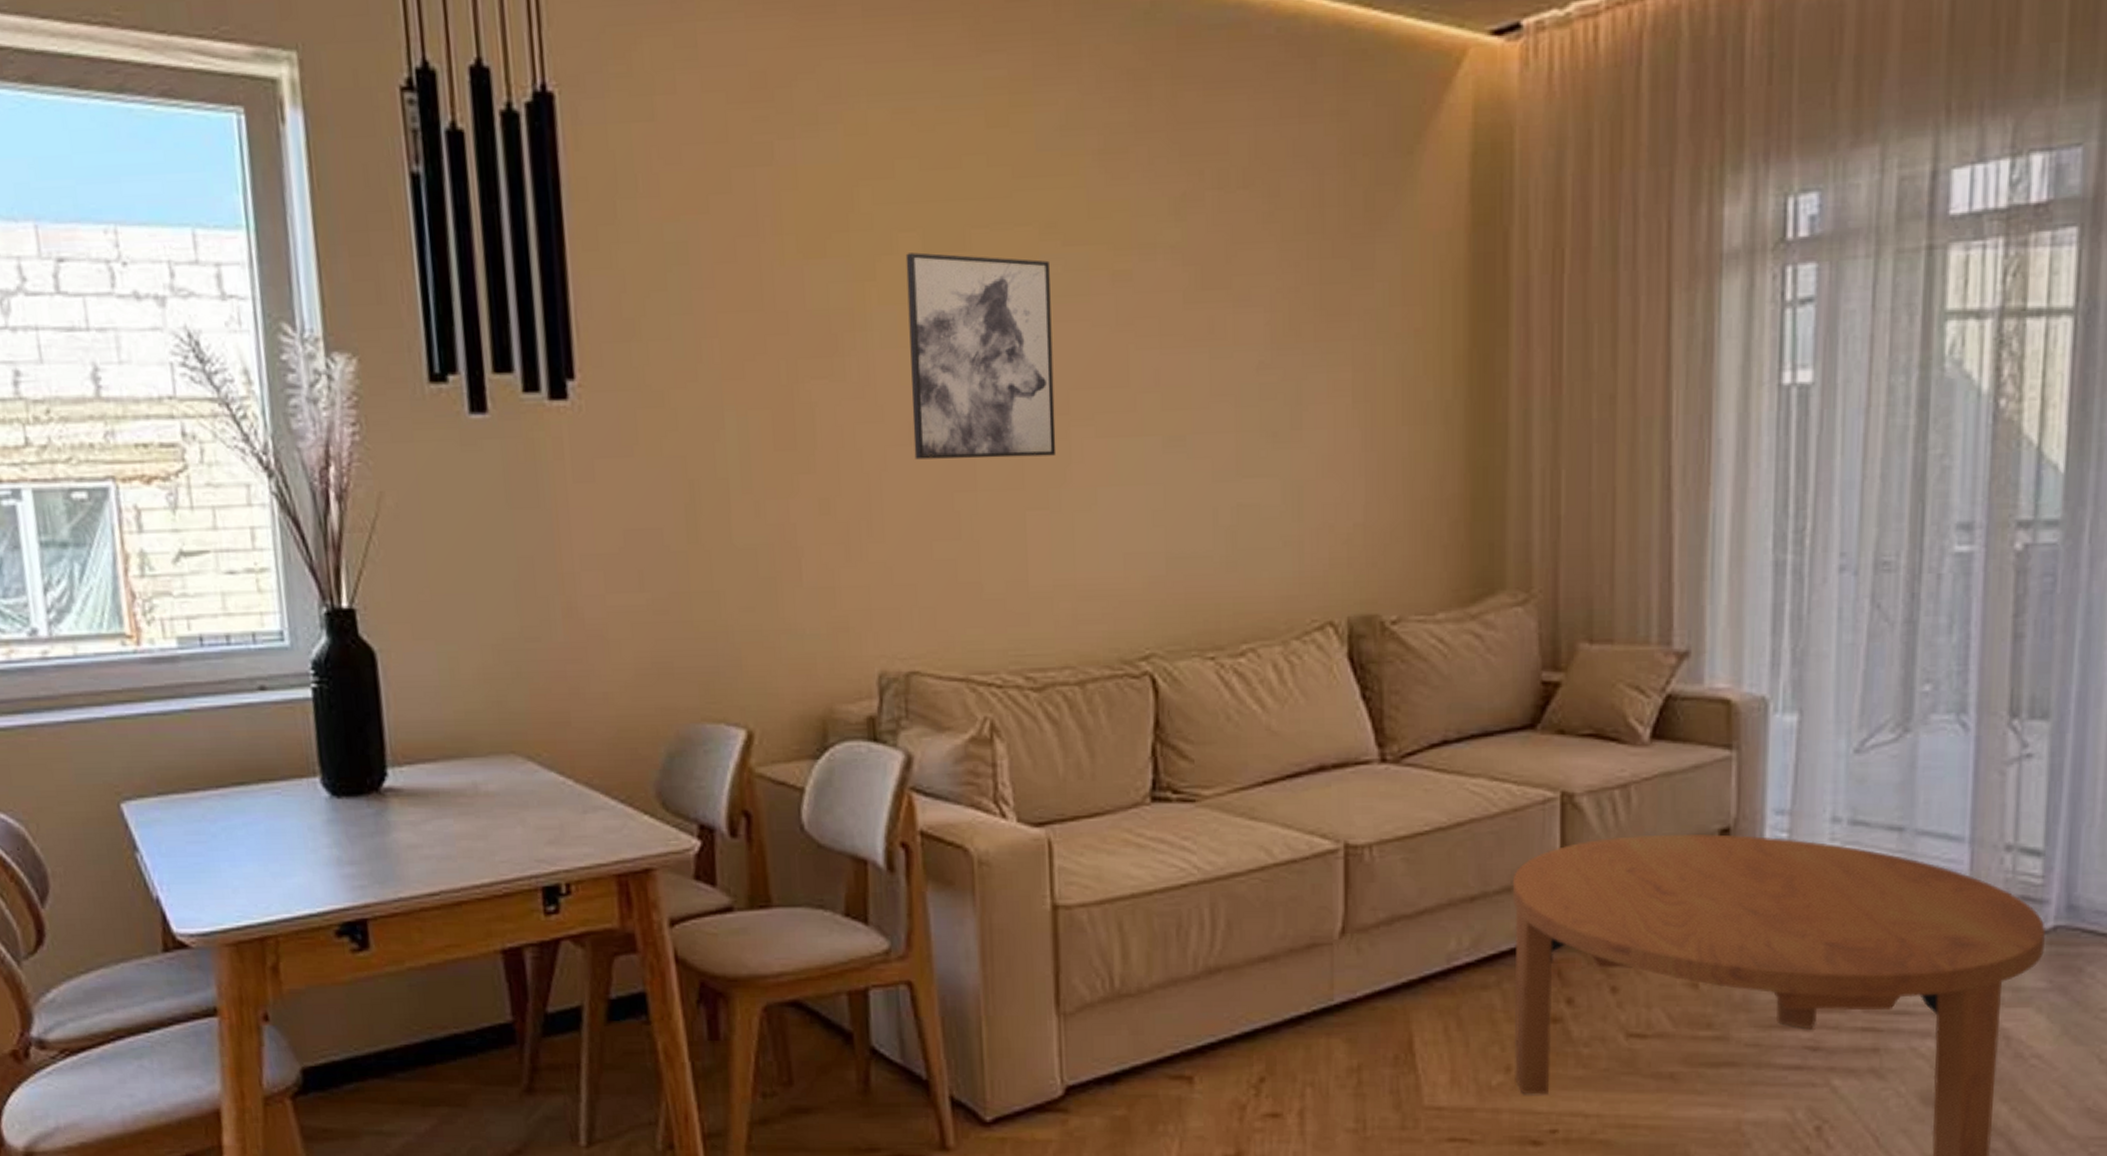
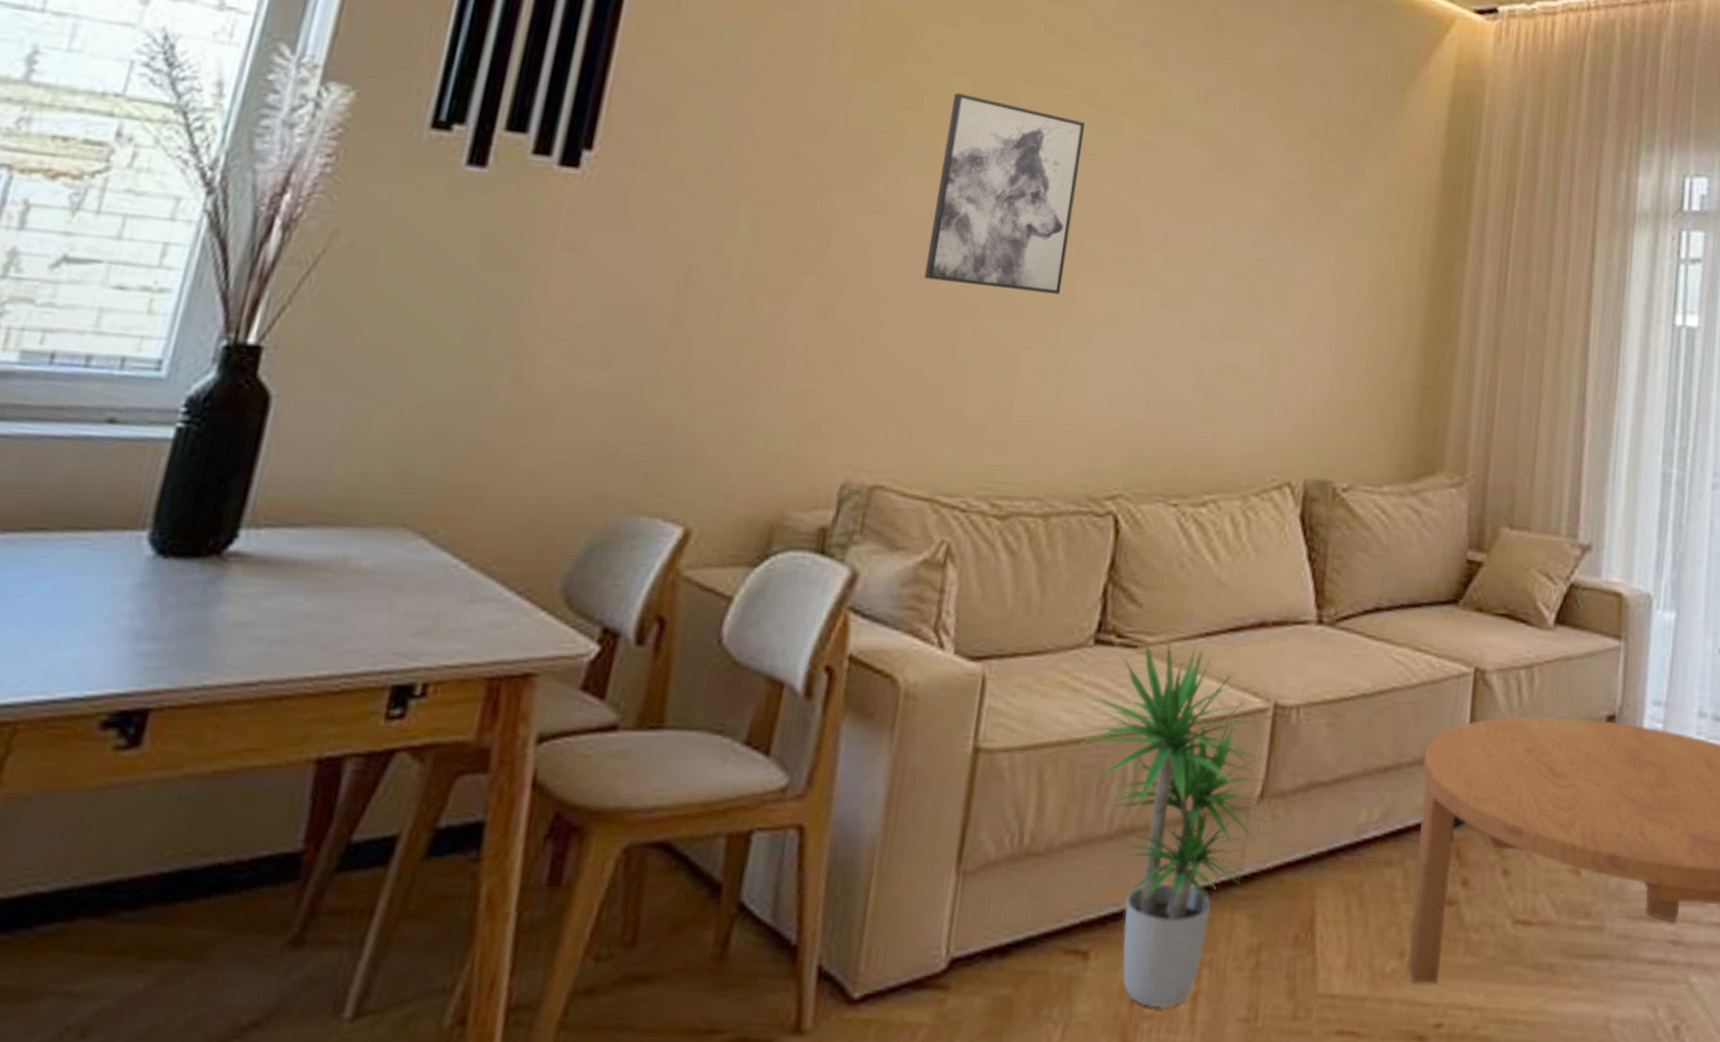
potted plant: none [1154,789,1358,1123] -> present [1081,638,1273,1008]

